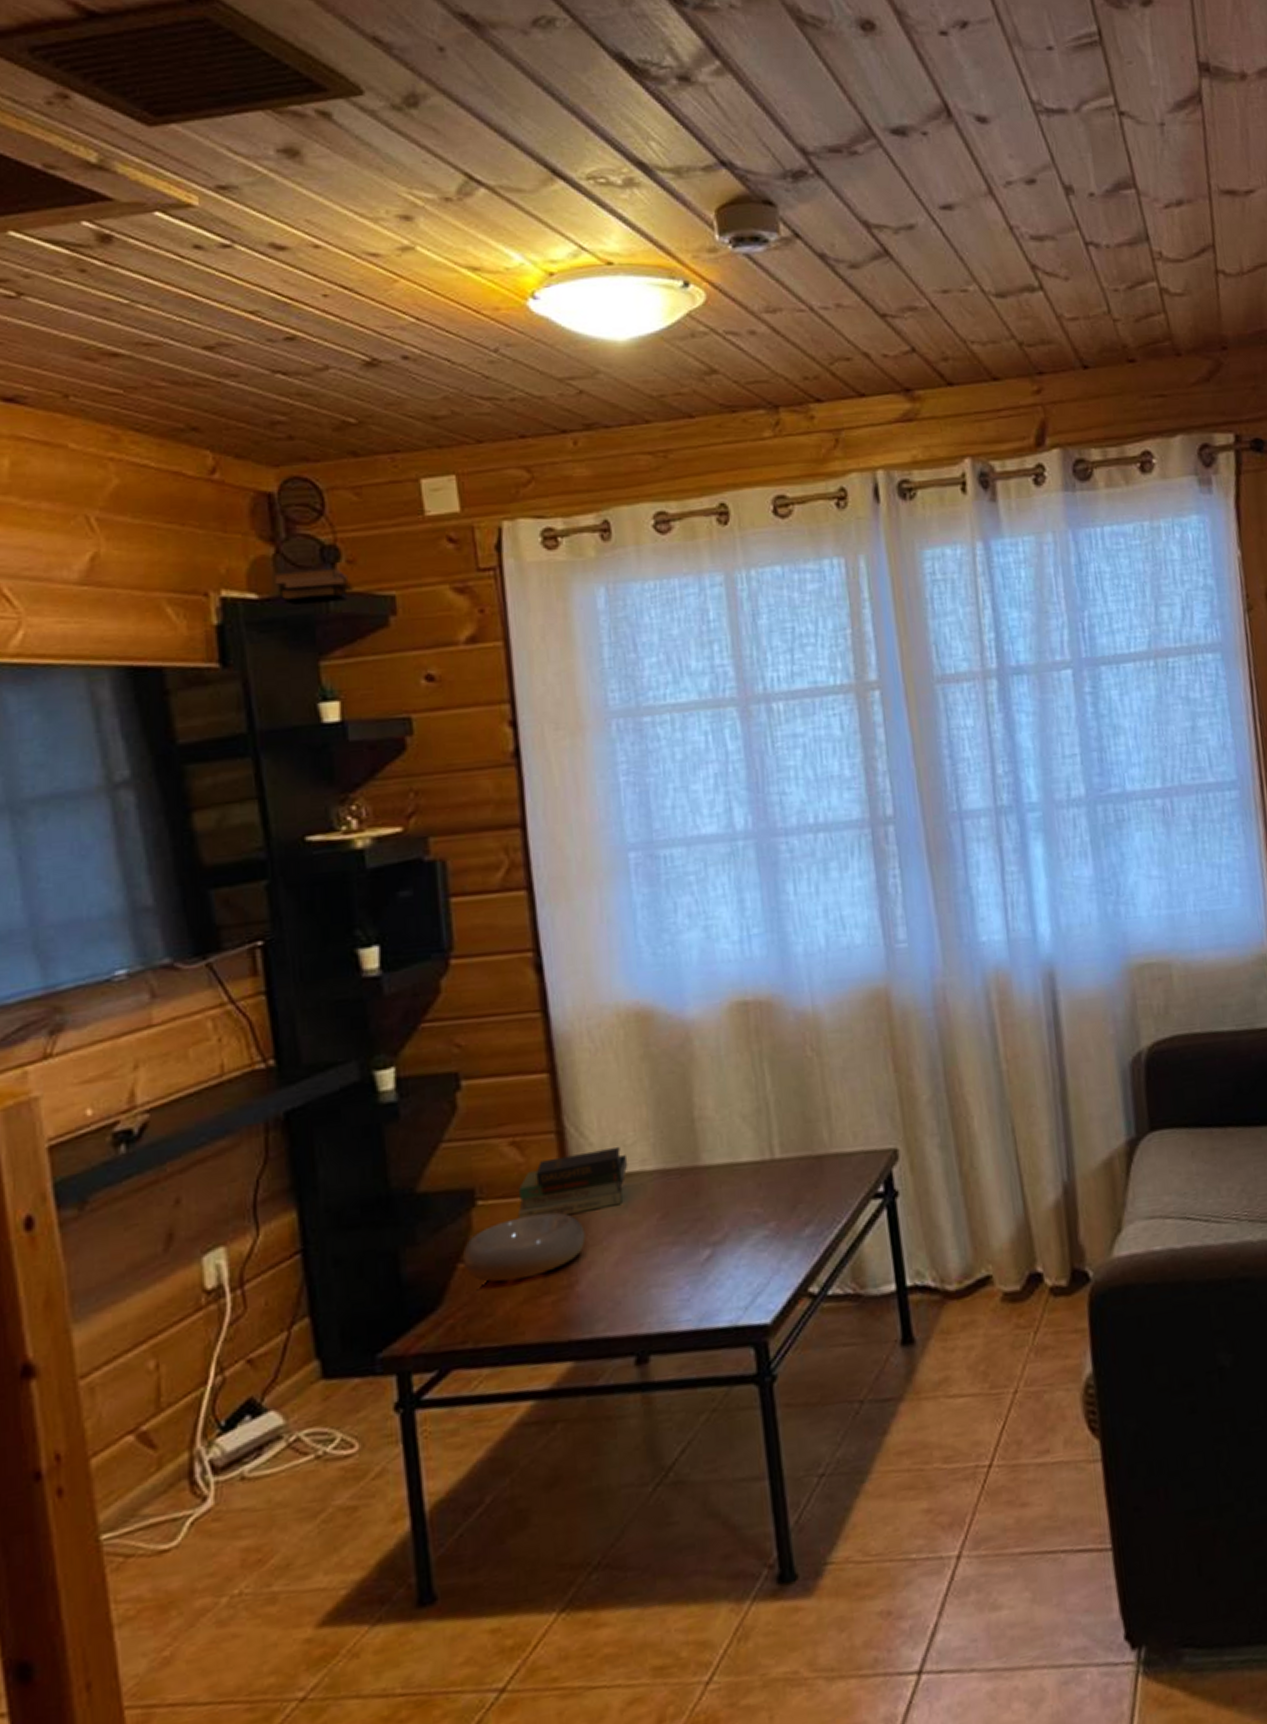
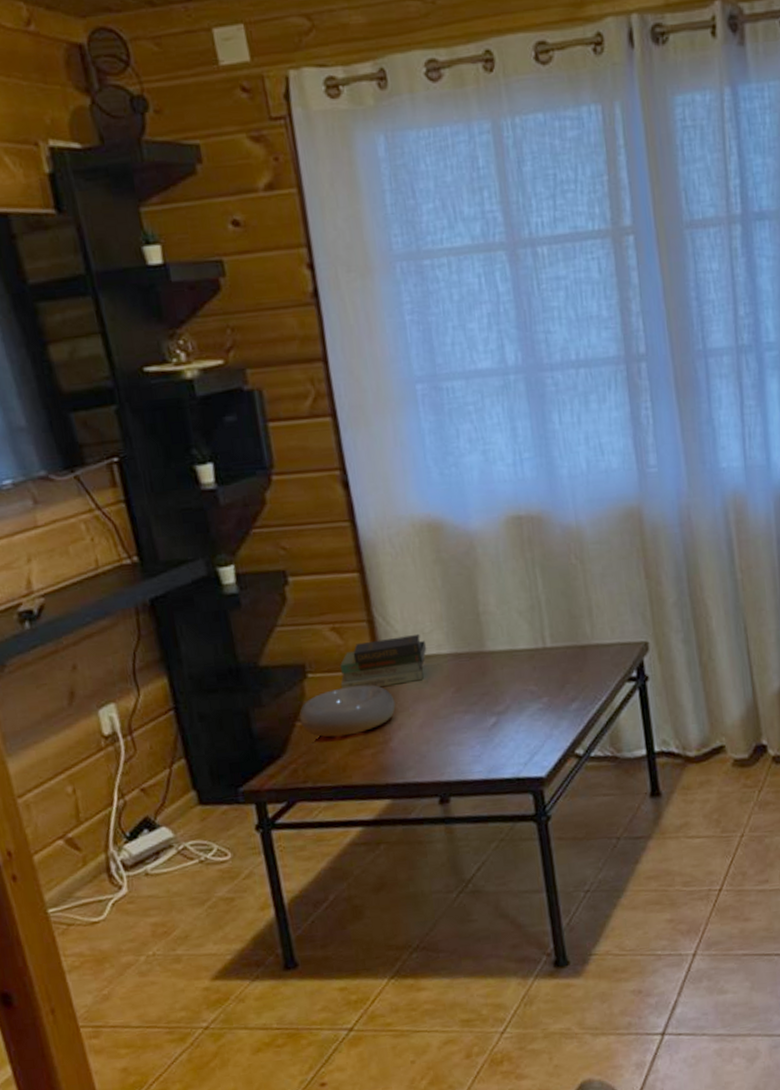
books: present [273,567,354,606] -> none [91,117,163,155]

